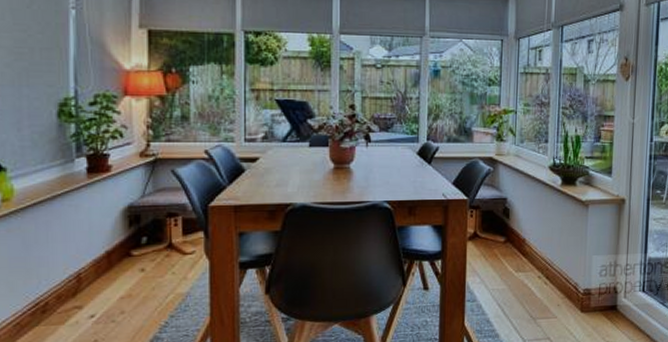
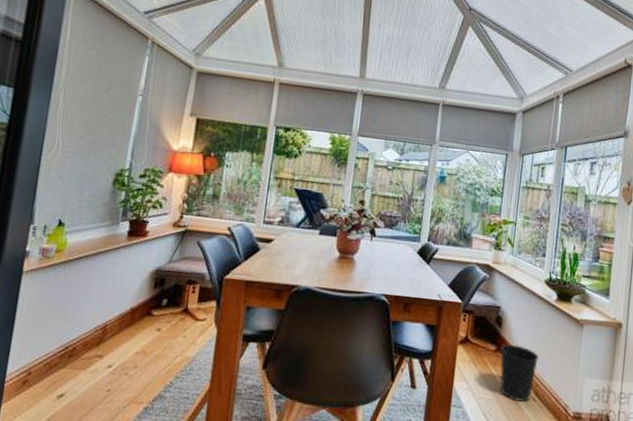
wastebasket: none [510,233,547,287] -> present [500,344,539,402]

